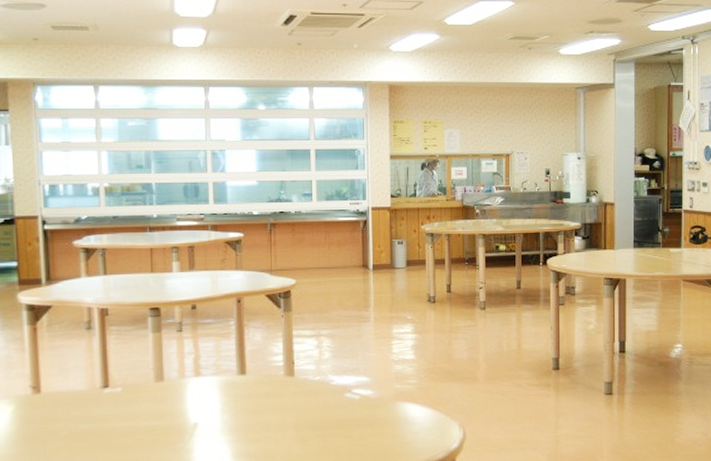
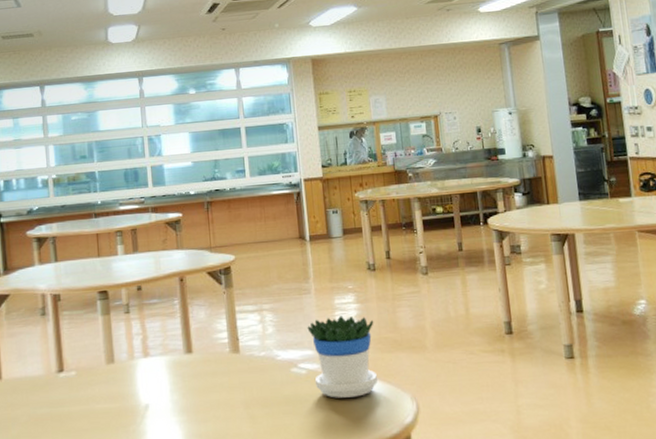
flowerpot: none [364,345,430,423] -> present [307,316,378,398]

